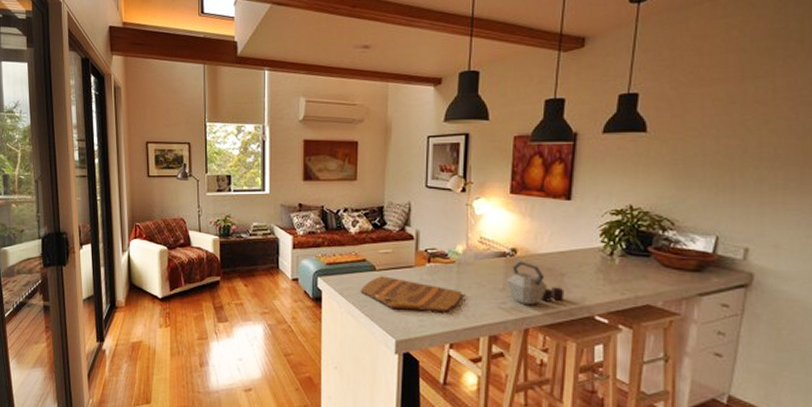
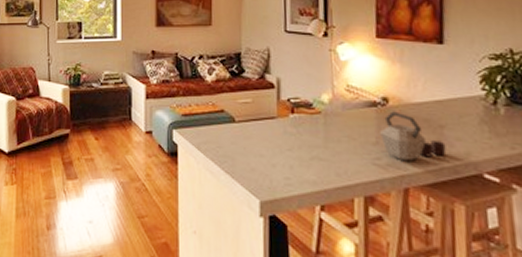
cutting board: present [360,276,461,312] -> none [219,128,330,168]

